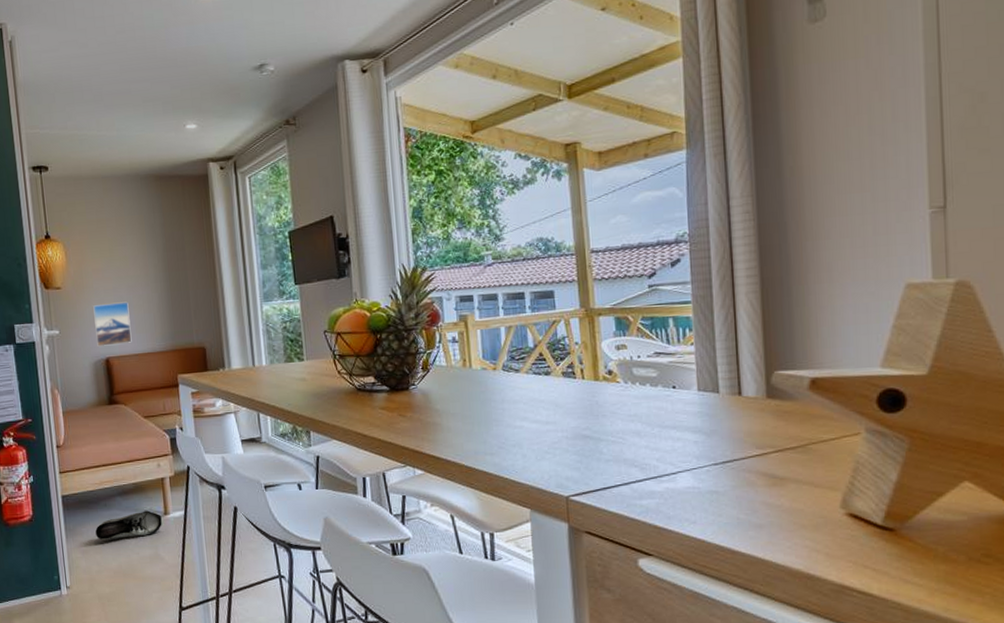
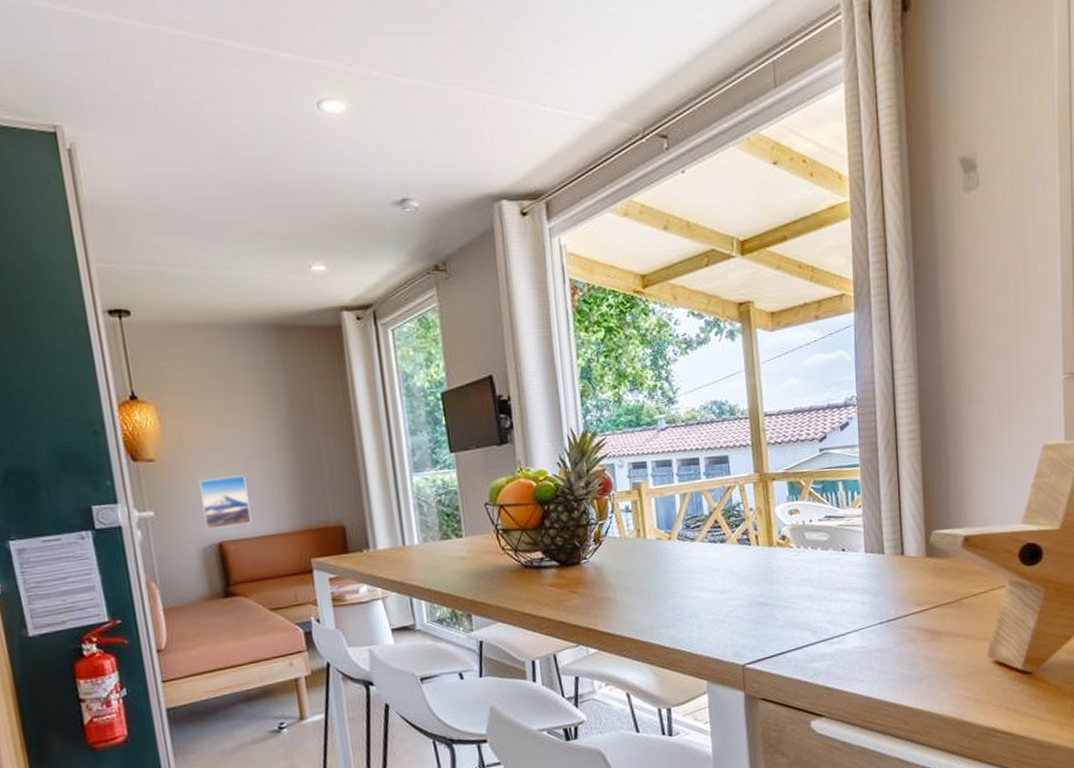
shoe: present [95,510,162,541] -> none [212,717,298,756]

